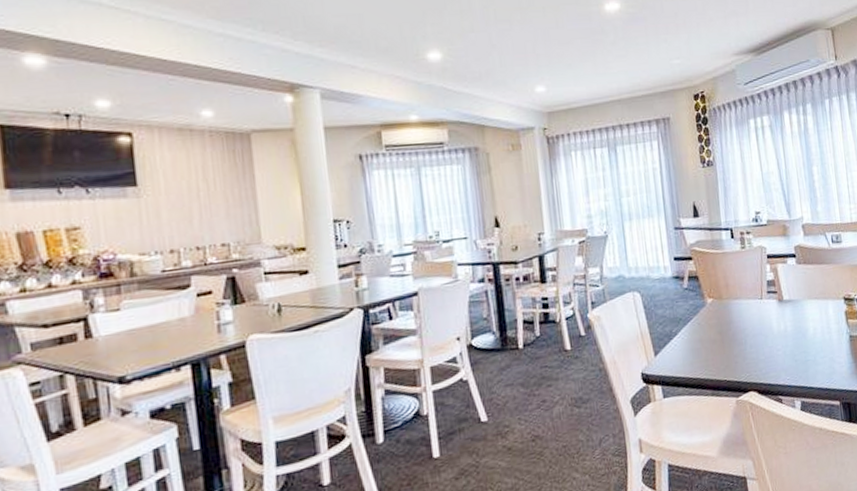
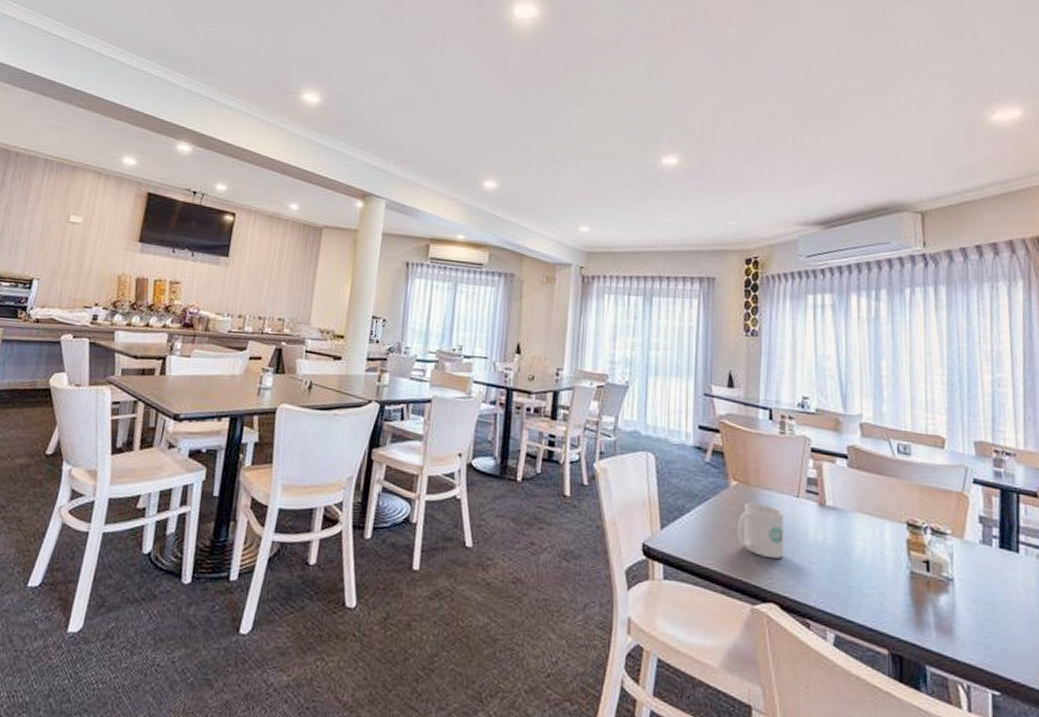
mug: none [716,312,756,356] -> present [737,502,784,559]

